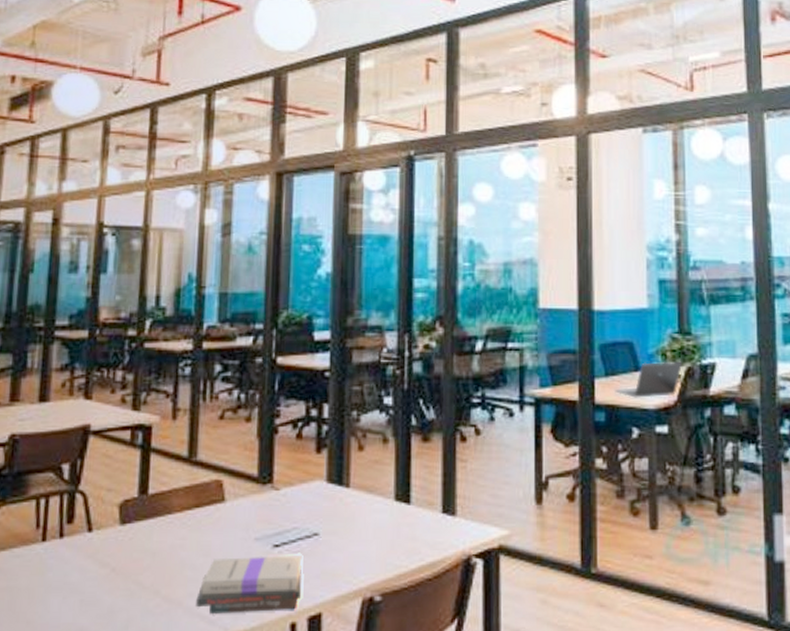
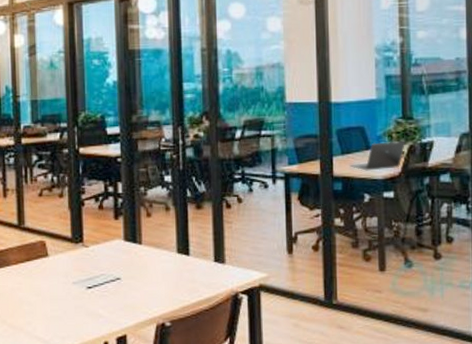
books: present [196,555,303,614] -> none [33,294,111,336]

